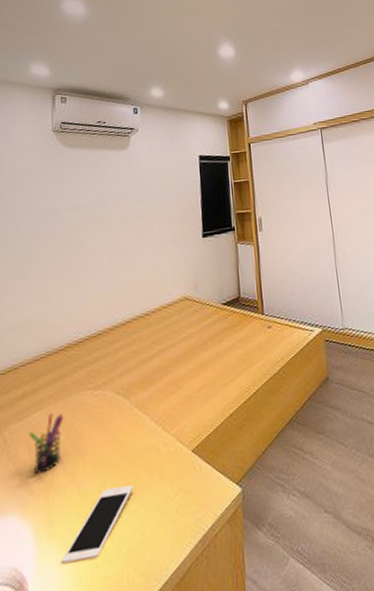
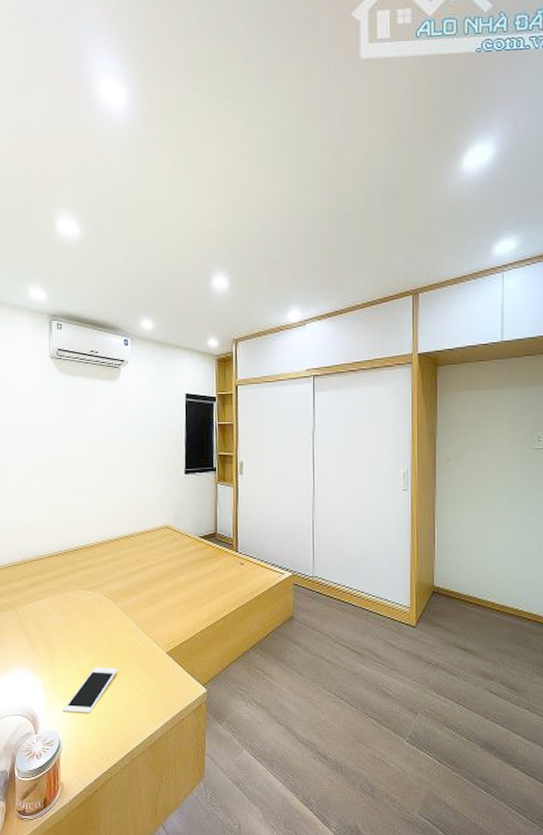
pen holder: present [29,412,64,474] -> none [37,601,64,646]

